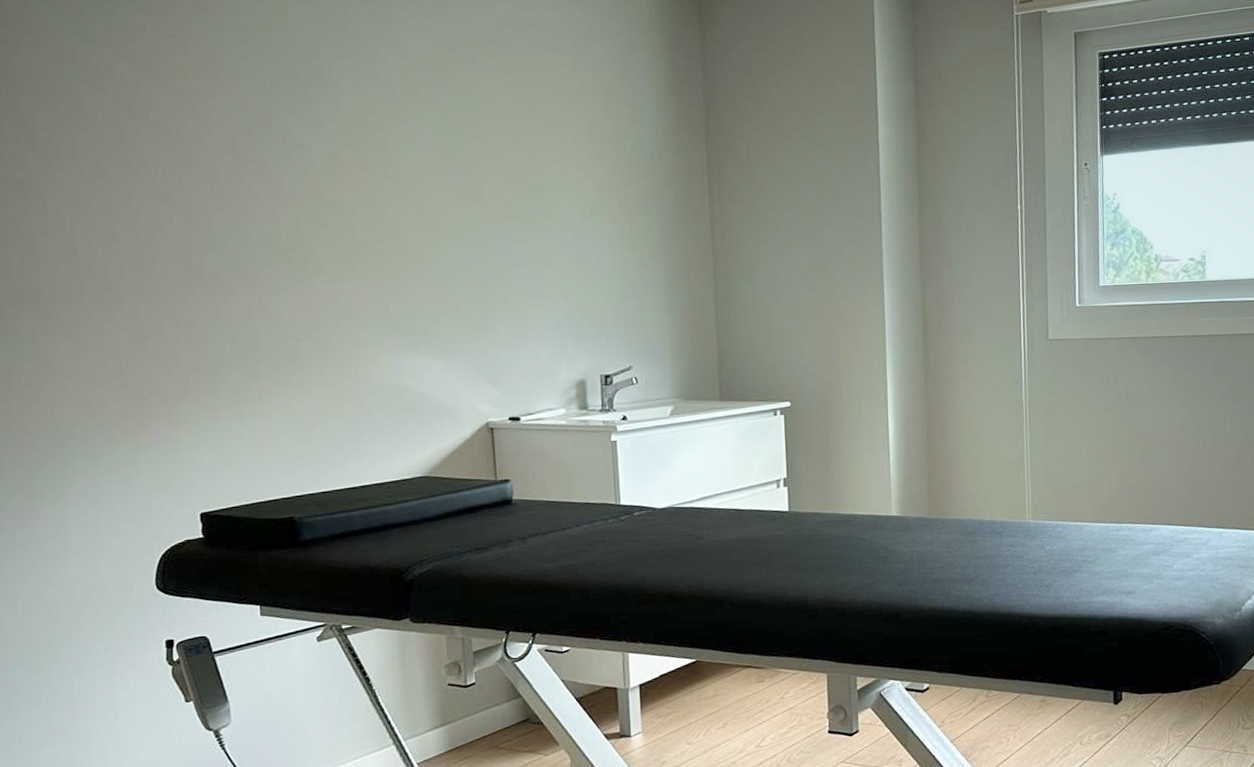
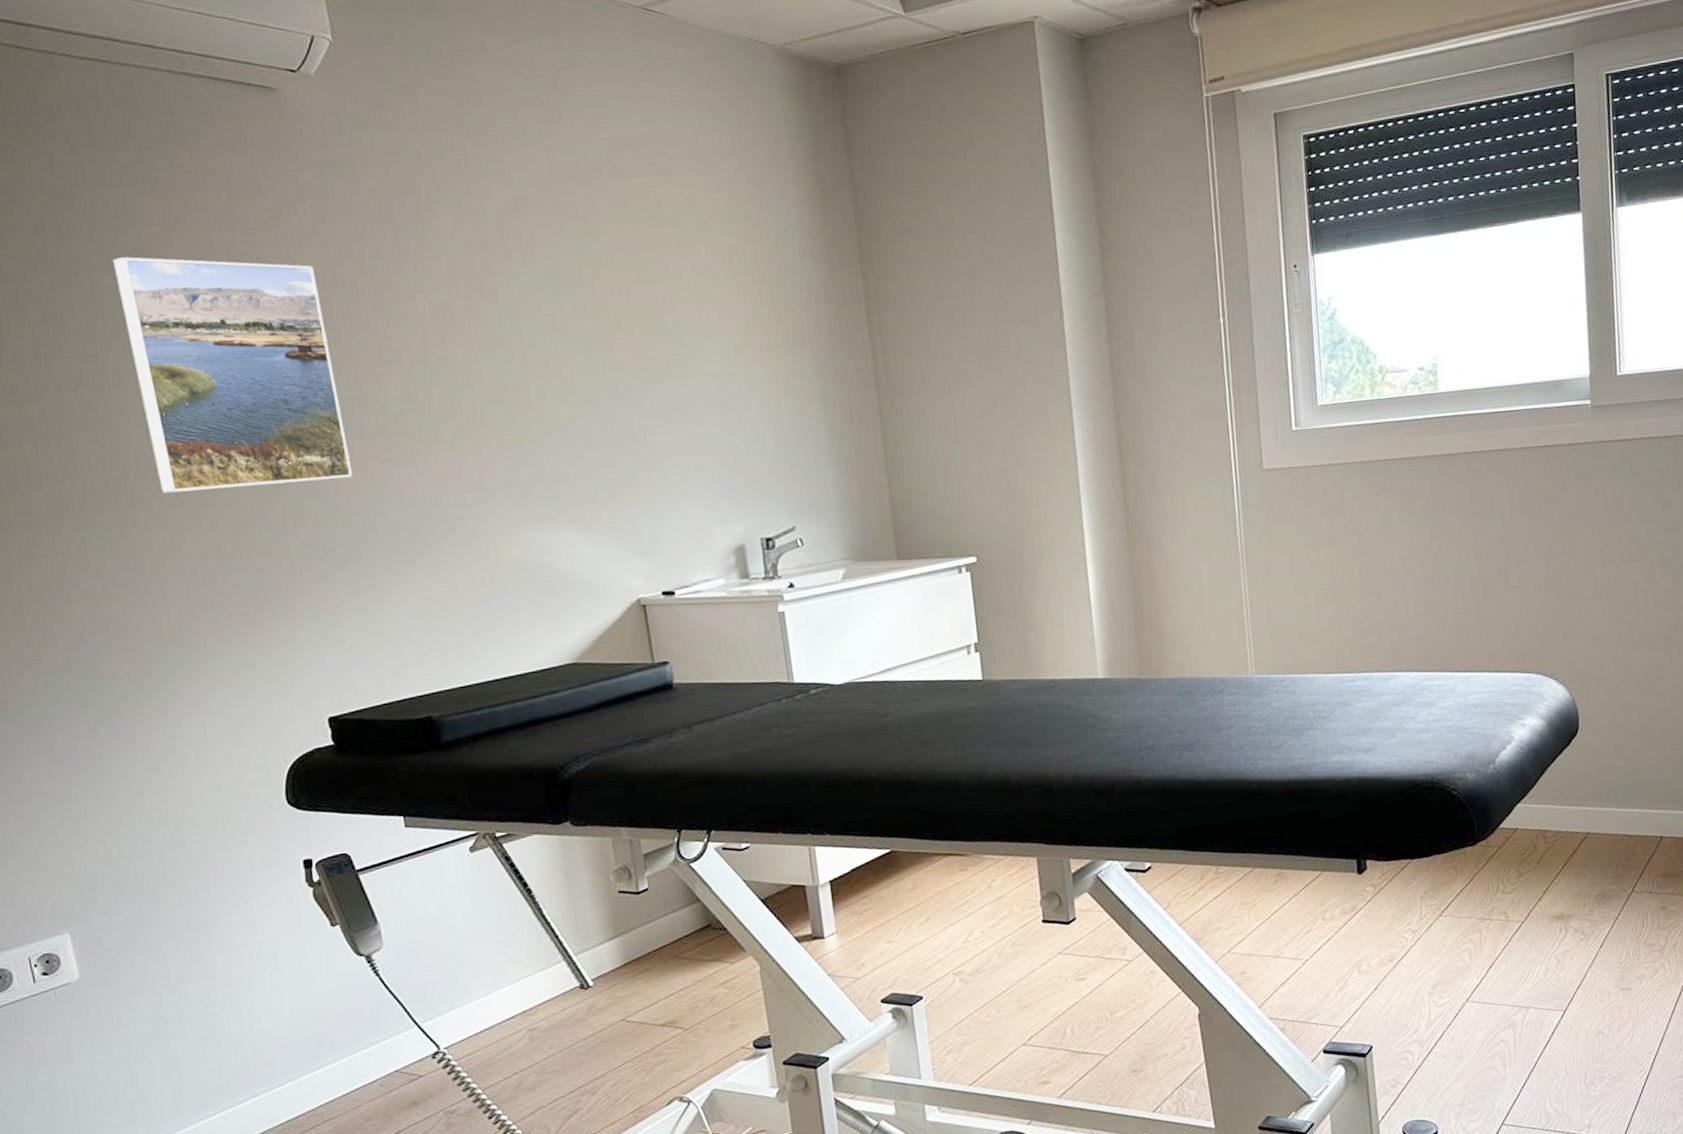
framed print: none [47,98,243,306] -> present [112,257,353,494]

